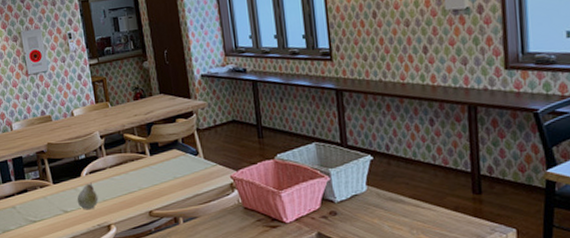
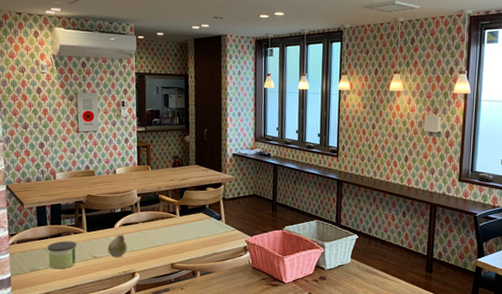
candle: none [15,196,47,228] -> present [47,241,77,270]

